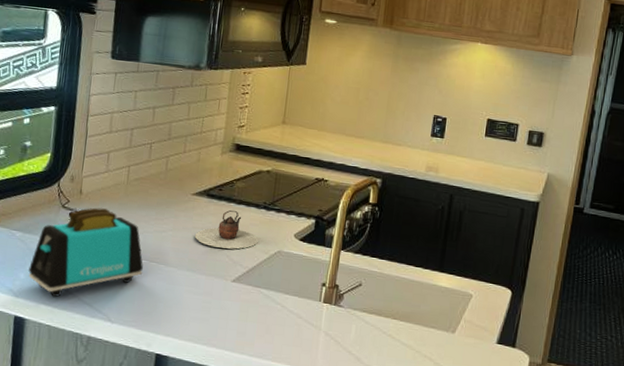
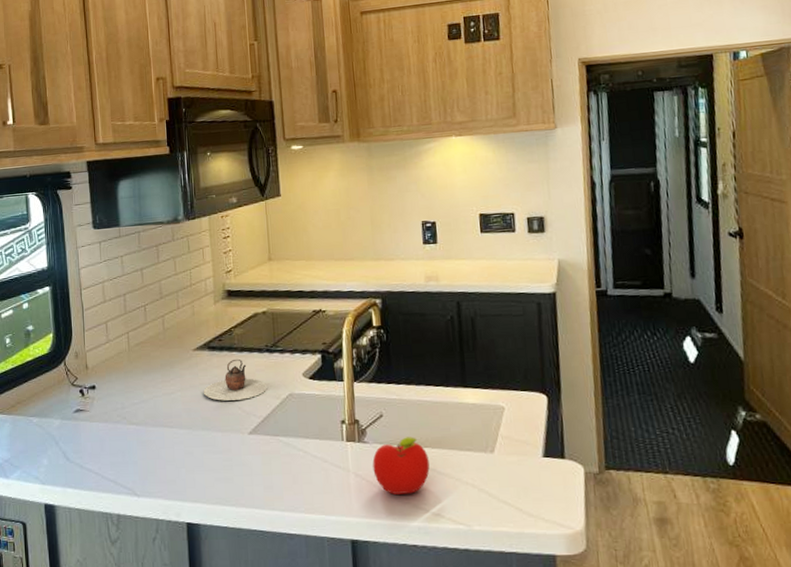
toaster: present [28,207,143,298] -> none [50,379,159,479]
fruit: none [343,307,396,358] -> present [372,437,430,495]

